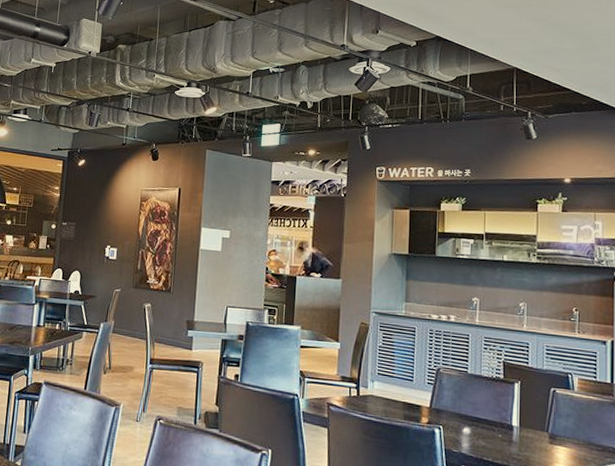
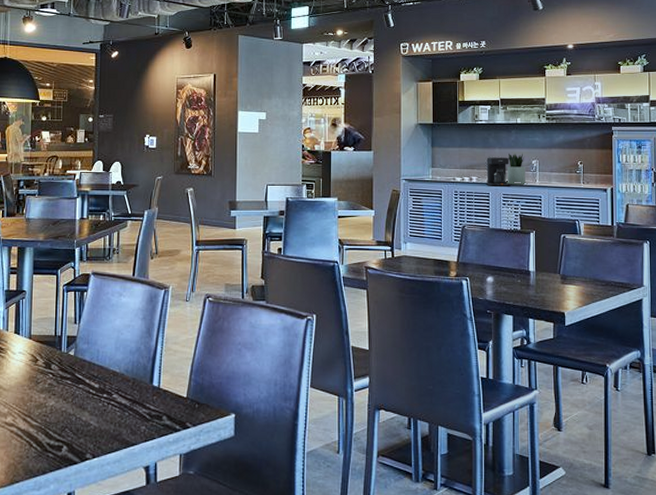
coffee maker: none [466,295,494,329] -> present [486,157,511,186]
planter: none [489,292,513,330] -> present [507,153,528,185]

